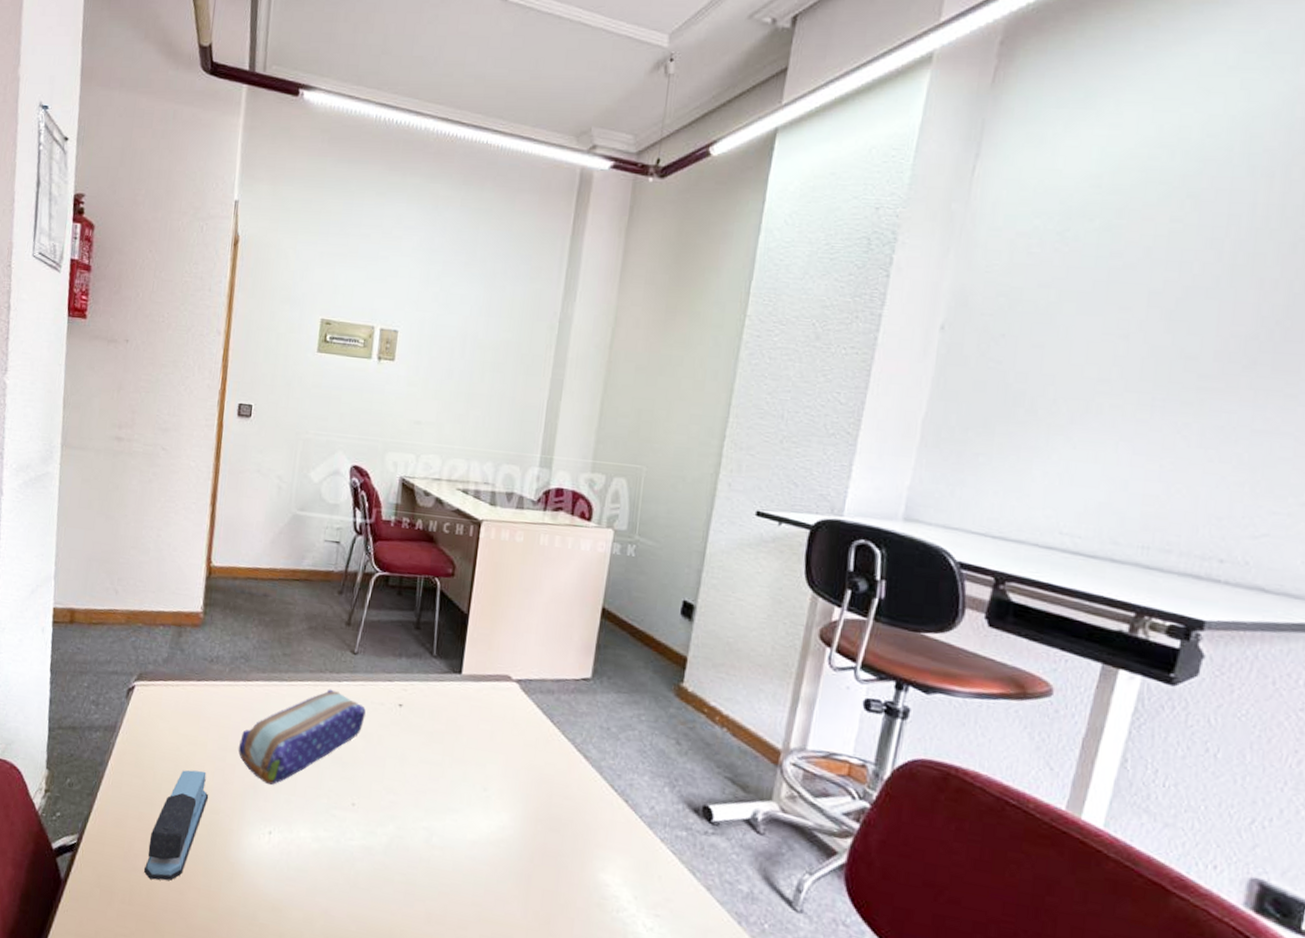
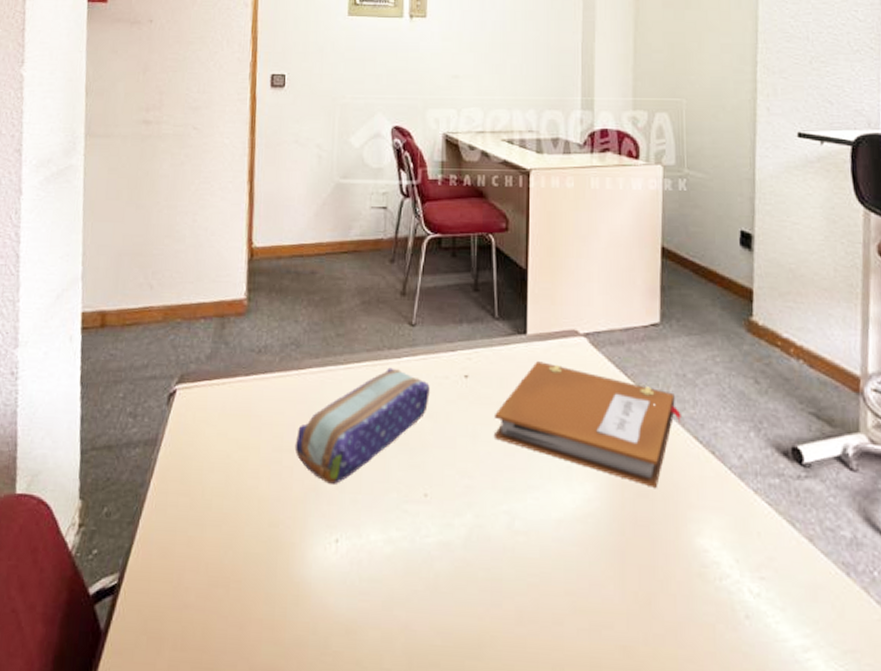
stapler: present [144,770,209,881] -> none [197,478,266,616]
notebook: none [420,700,601,825] -> present [493,361,681,488]

